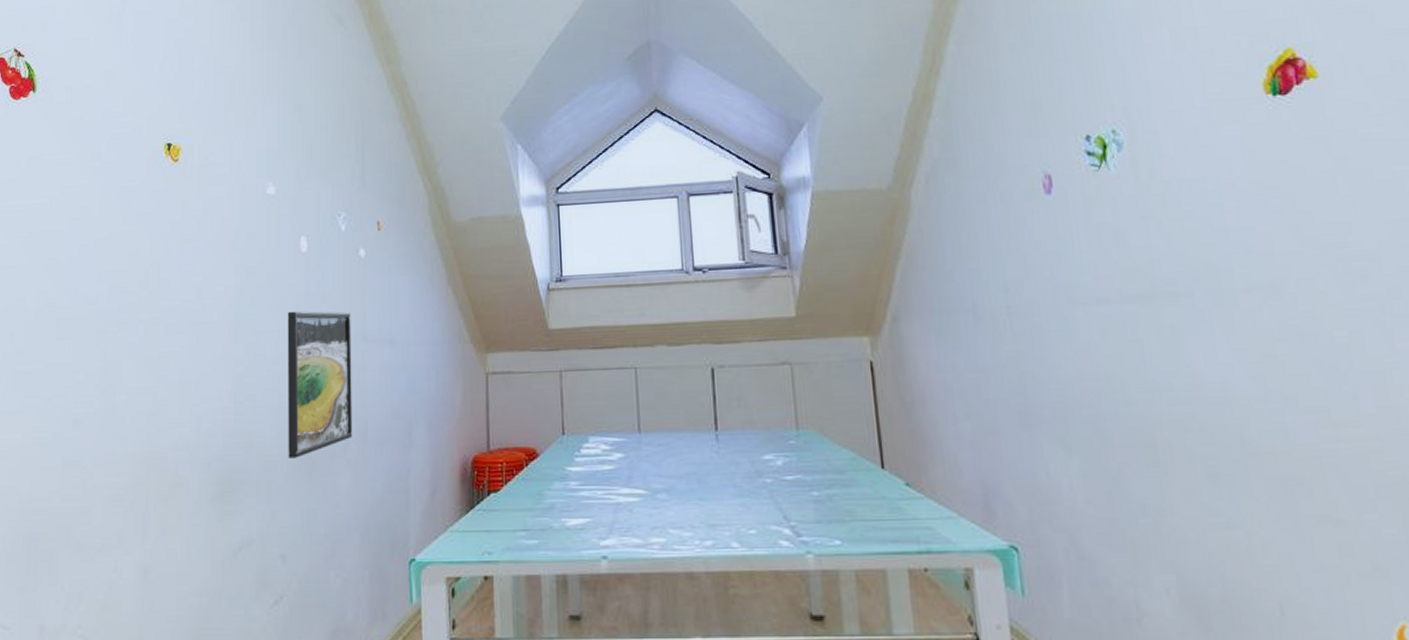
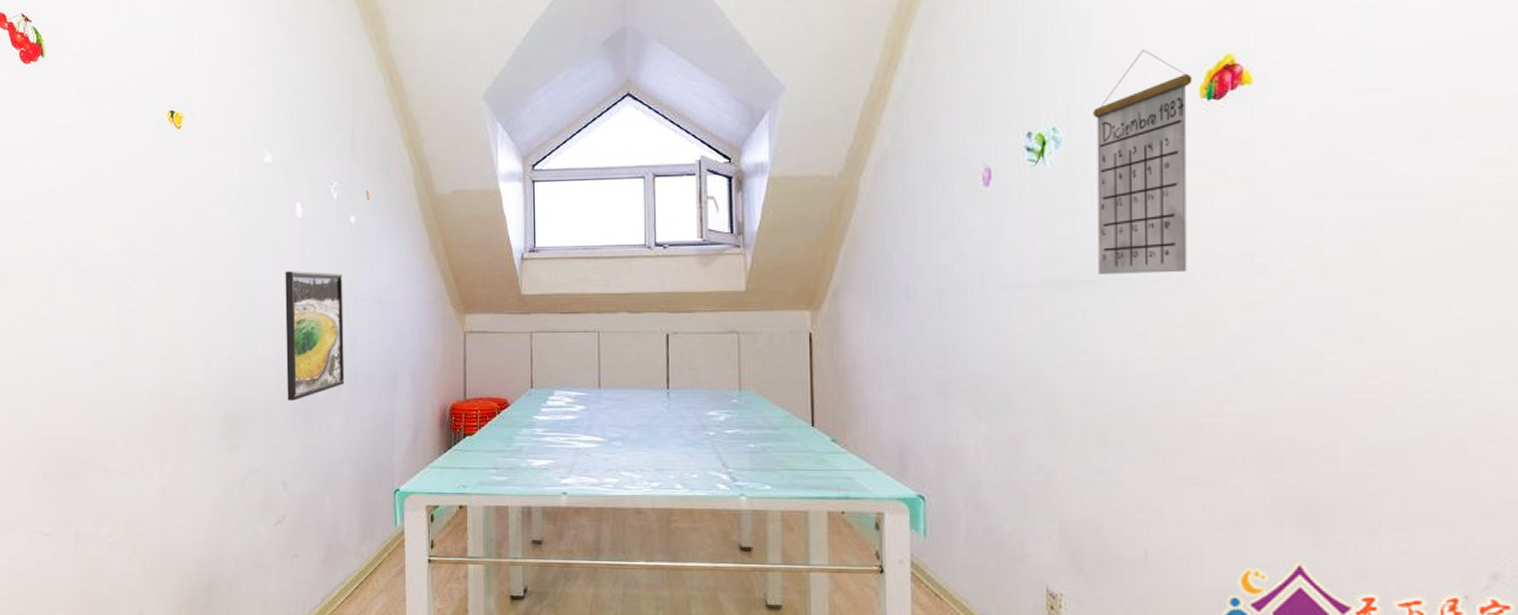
calendar: none [1153,46,1279,285] -> present [1093,49,1192,274]

